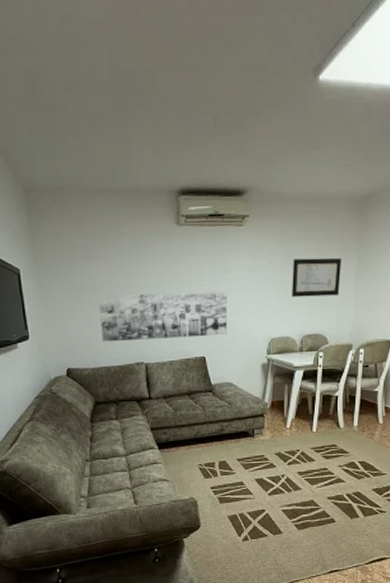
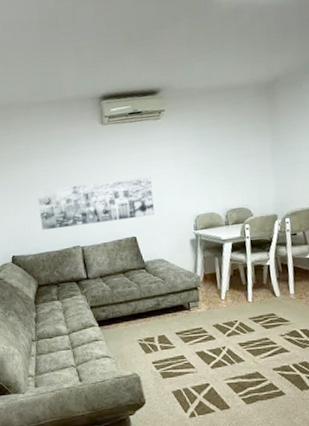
wall art: present [292,257,342,298] -> none [209,137,258,177]

